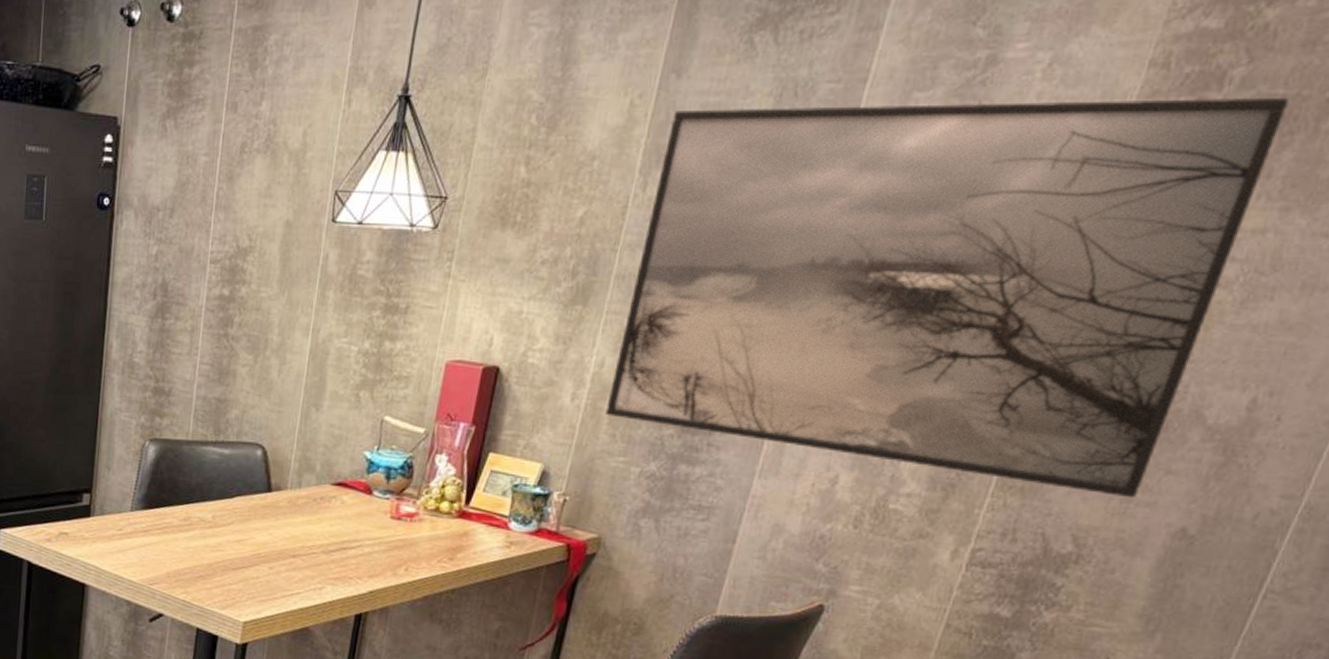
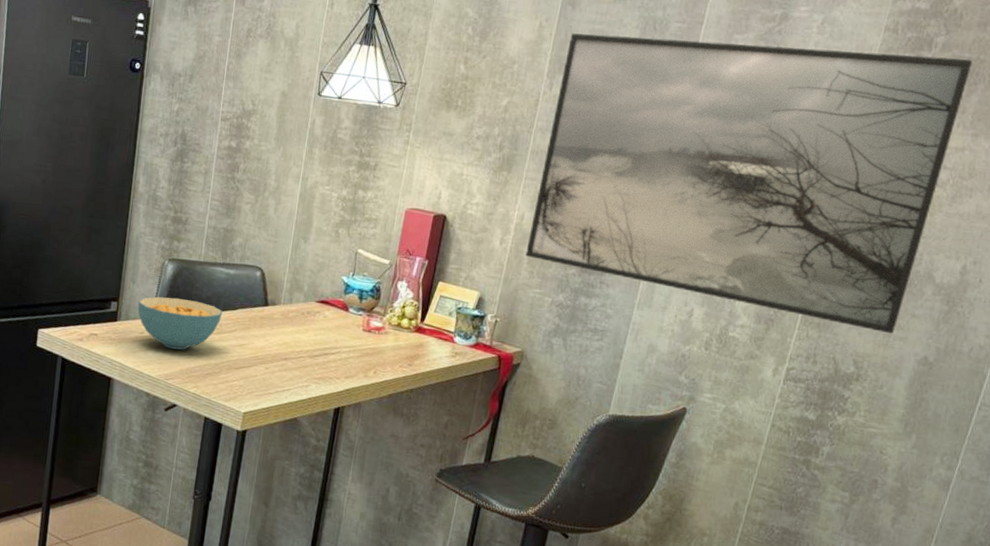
cereal bowl: none [114,485,217,549] -> present [138,296,223,350]

